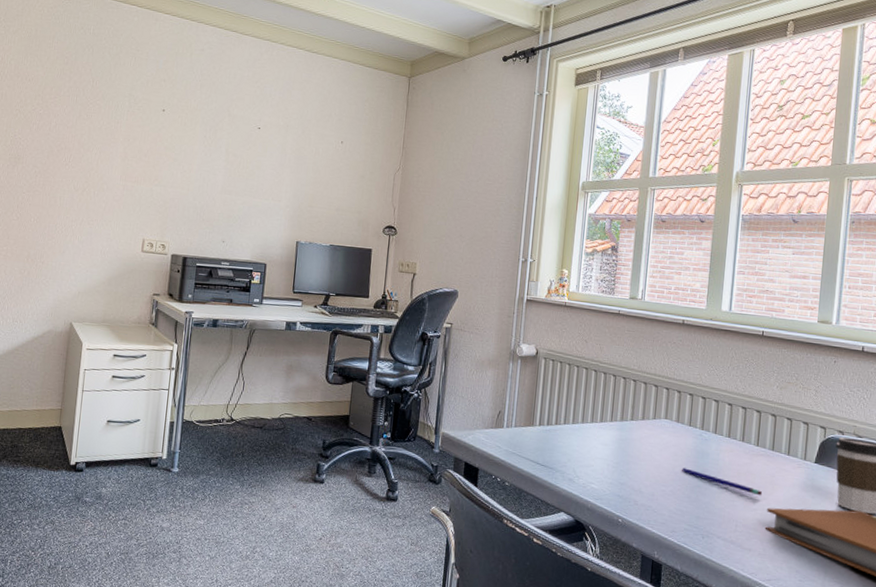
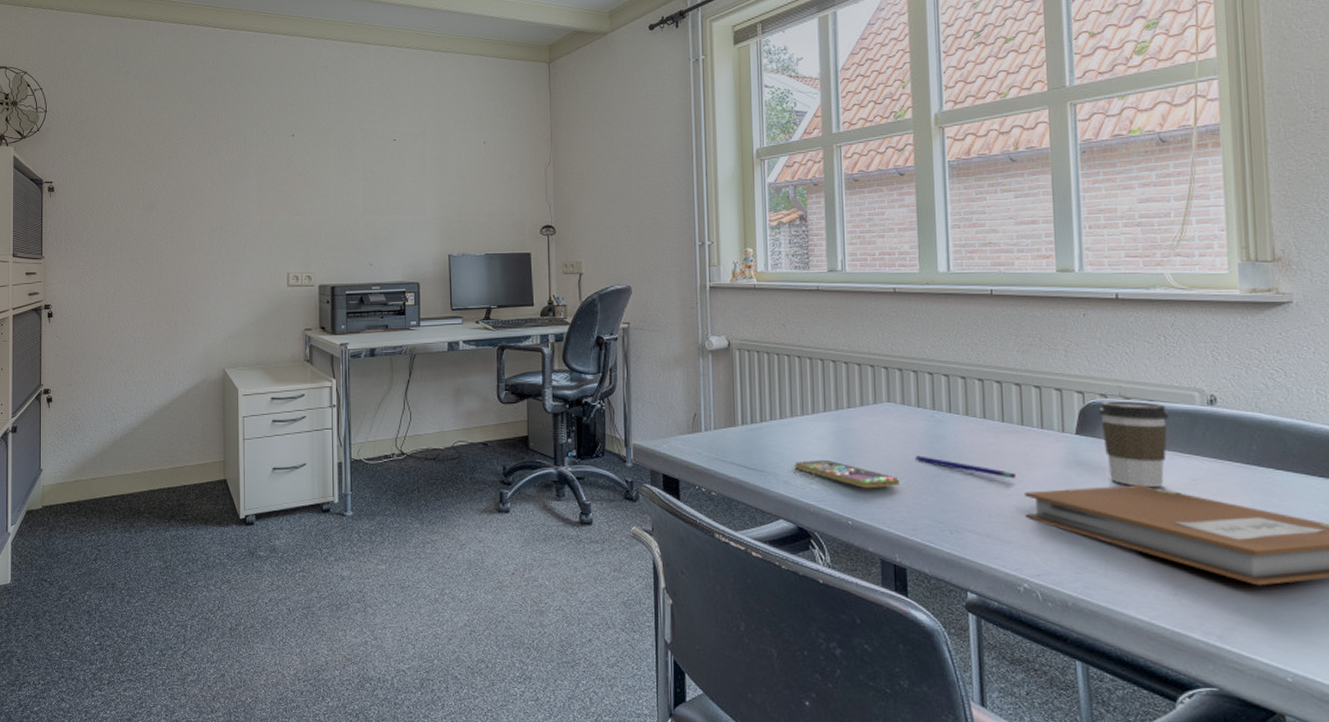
smartphone: none [579,462,666,493] -> present [794,459,899,488]

